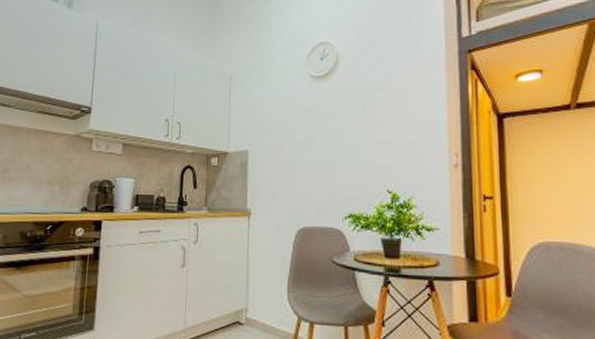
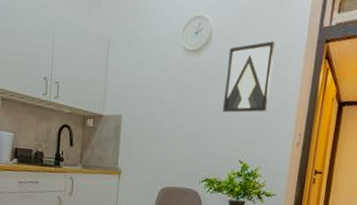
wall art: none [359,58,413,138] -> present [222,41,275,113]

